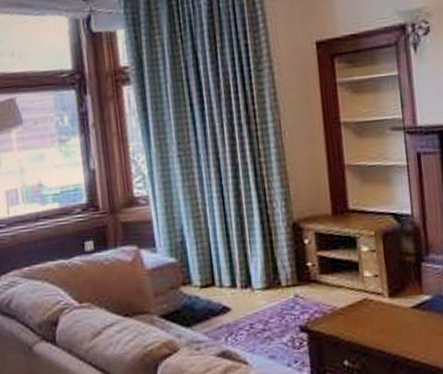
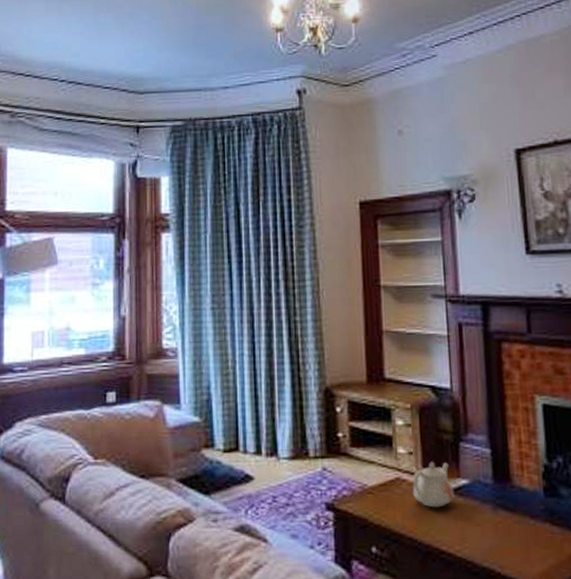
teapot: none [379,281,418,323] -> present [412,461,454,508]

